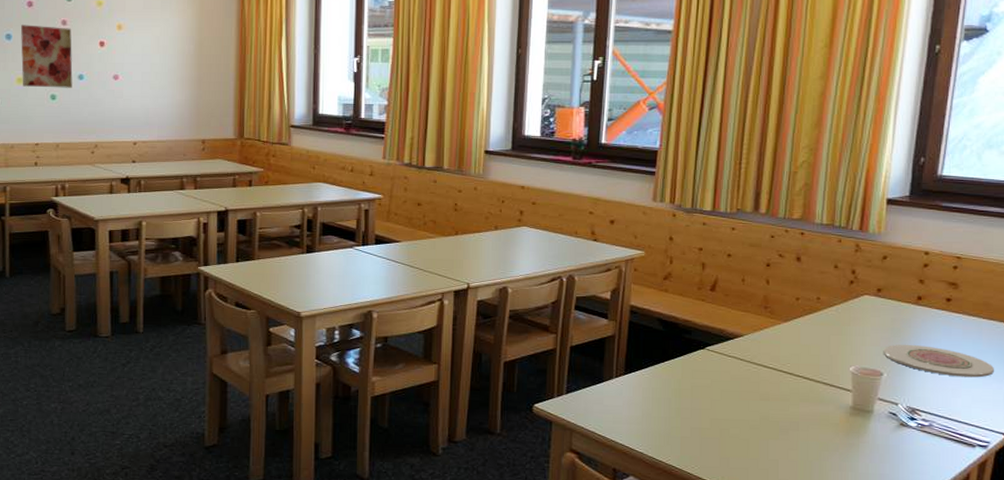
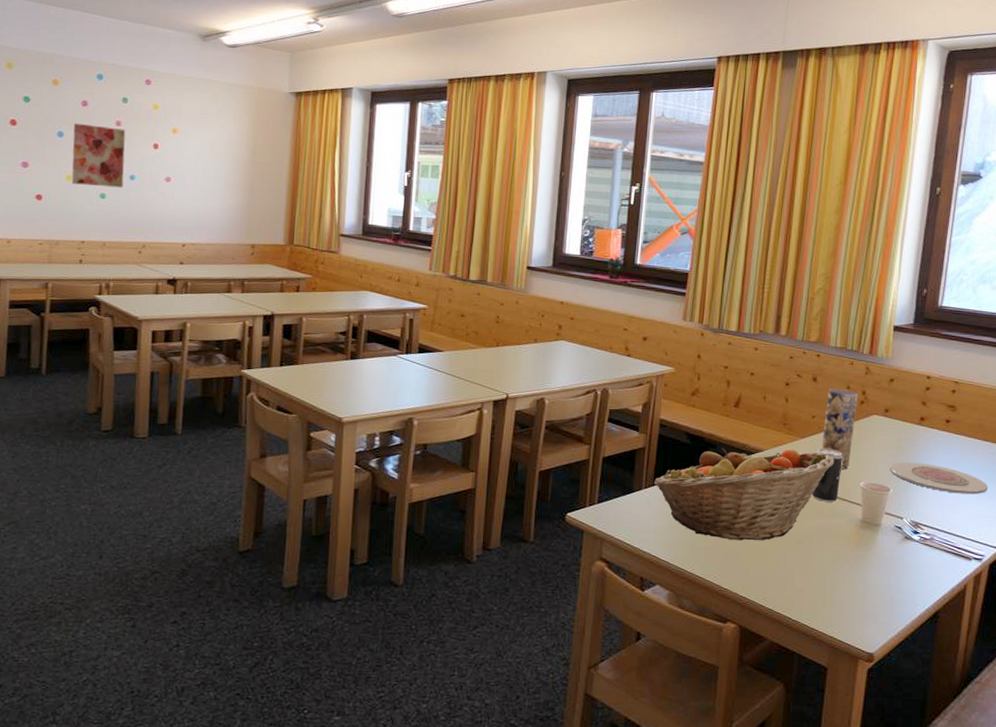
fruit basket: none [625,333,821,430] -> present [654,448,835,541]
beverage can: none [796,331,830,388] -> present [811,448,843,502]
vase: none [807,268,847,354] -> present [821,388,858,469]

